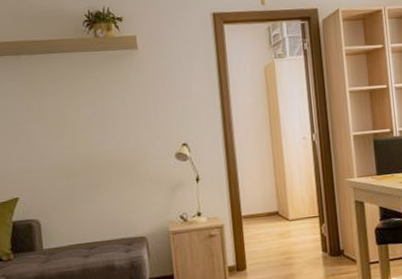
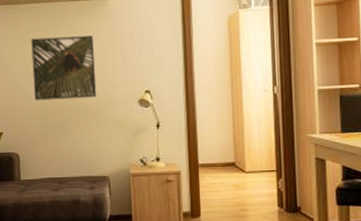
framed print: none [49,87,129,160] -> present [31,35,97,101]

